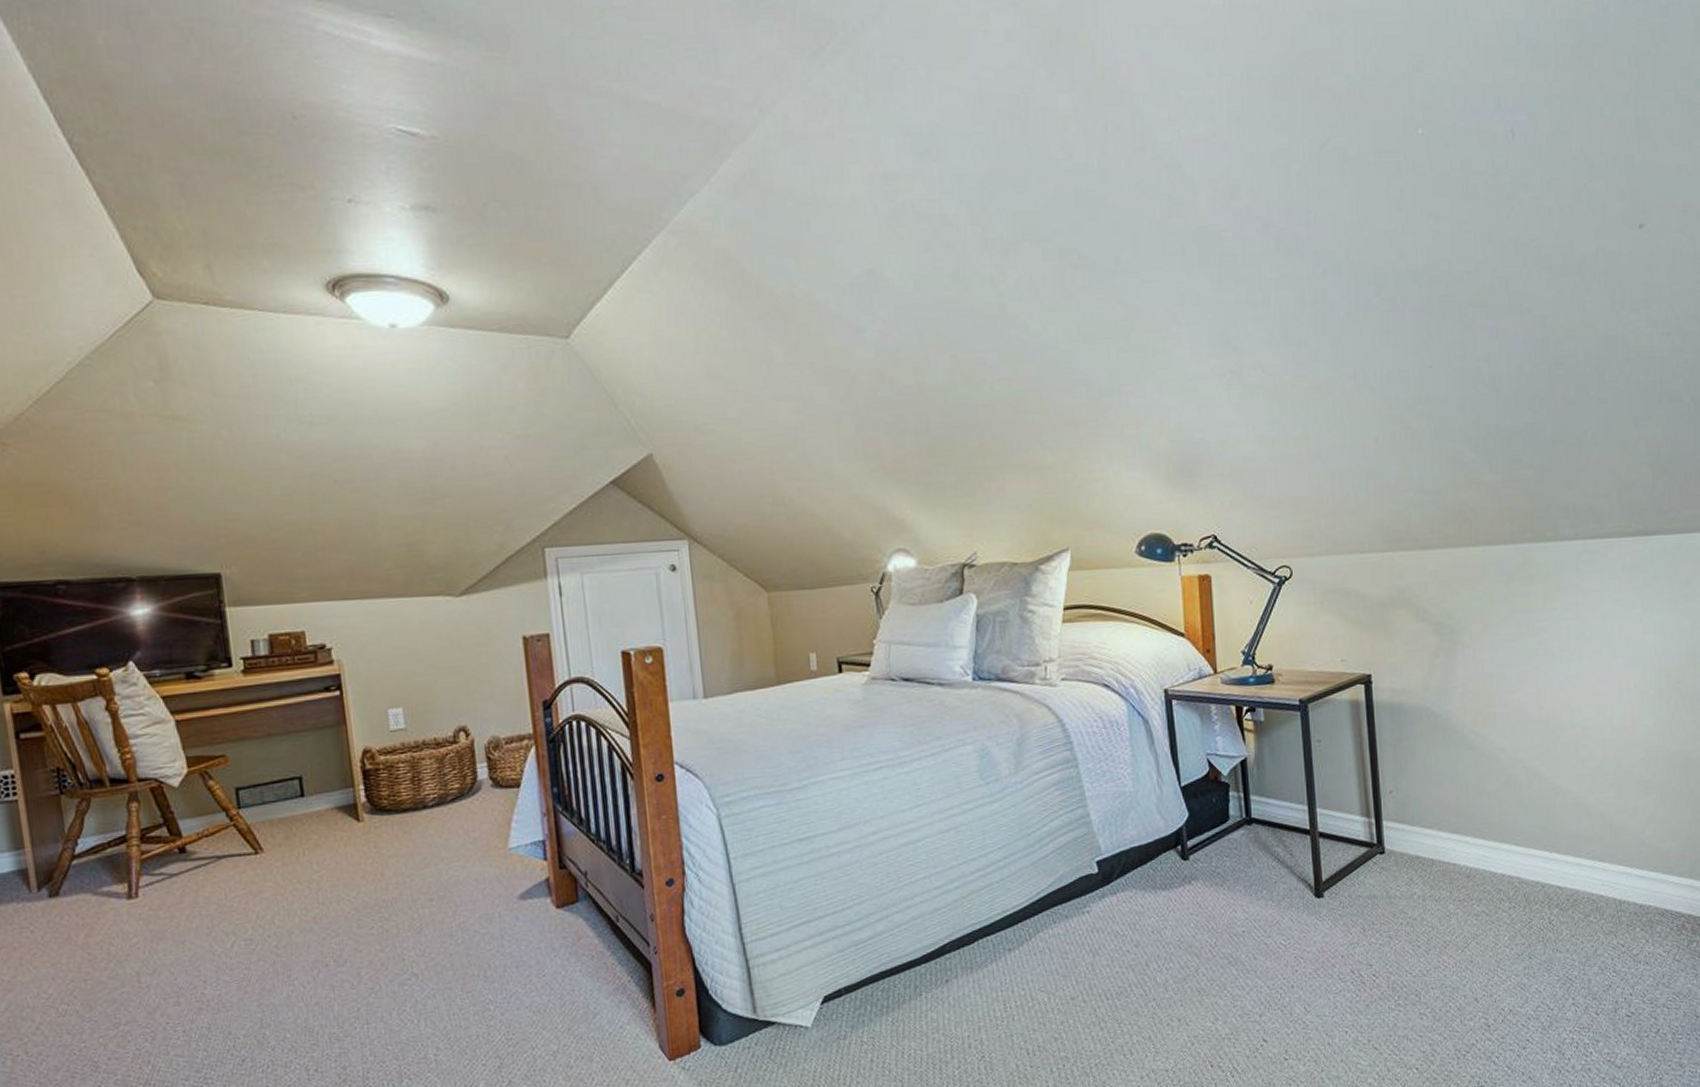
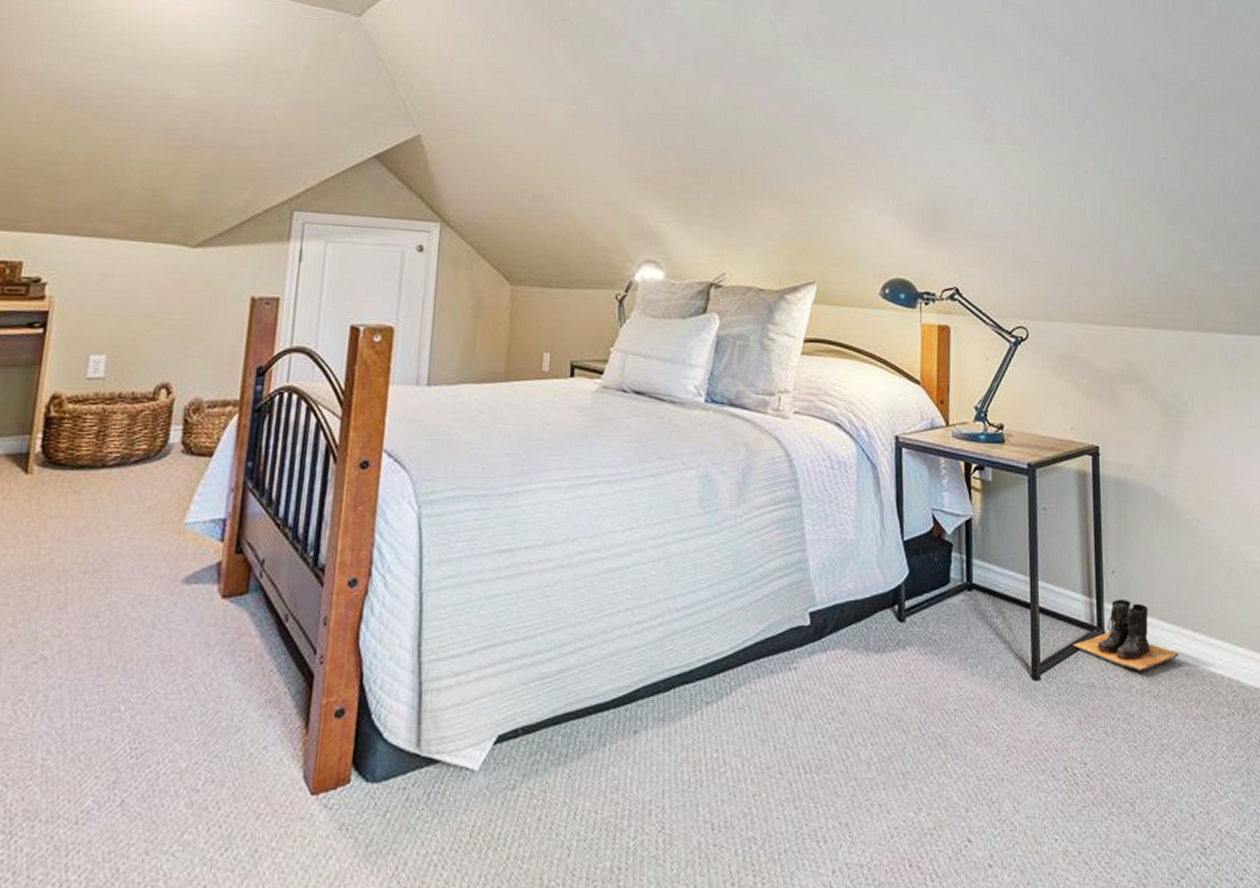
boots: none [1353,815,1459,880] -> present [1073,598,1179,671]

